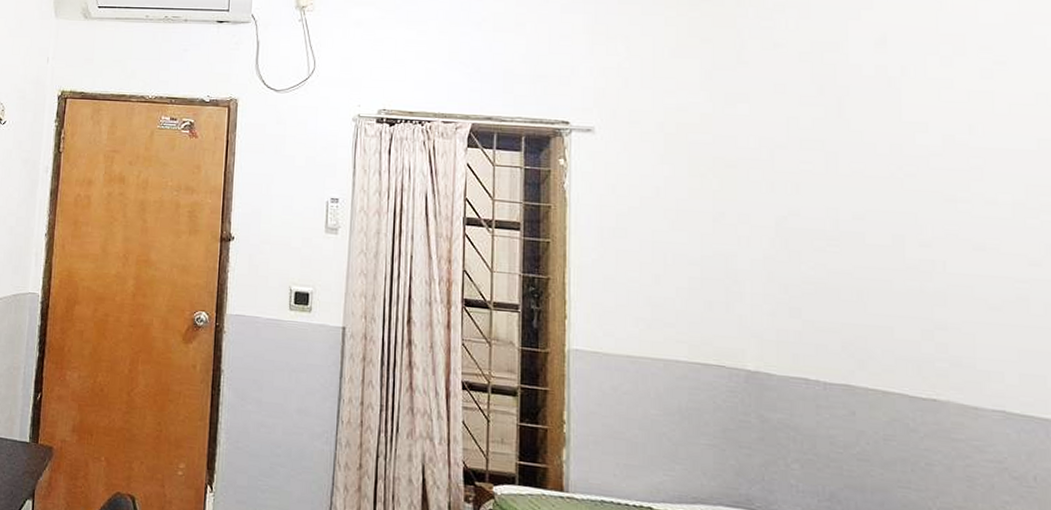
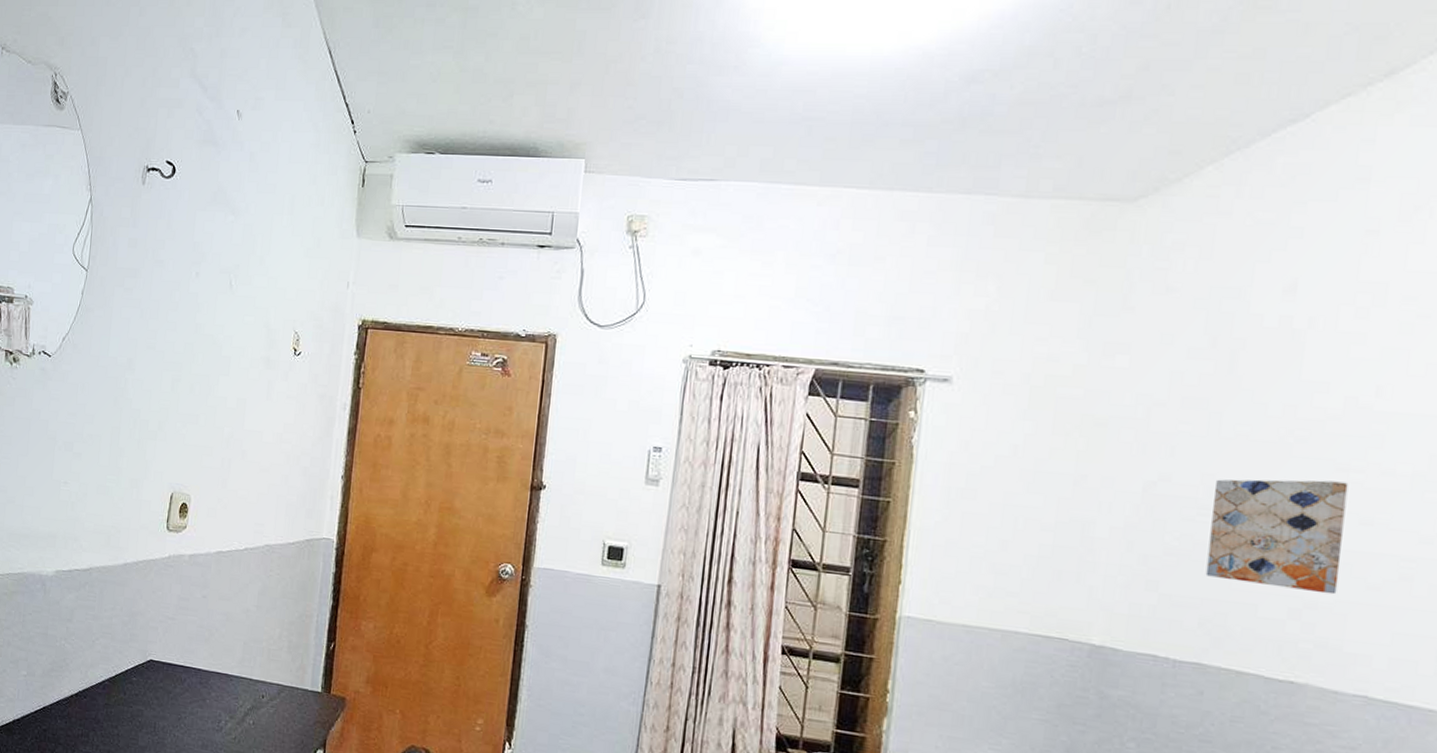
wall art: none [839,210,963,316] -> present [1205,479,1349,595]

